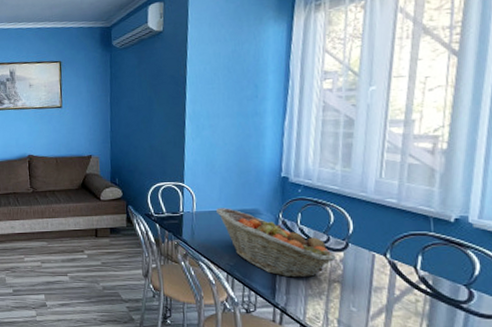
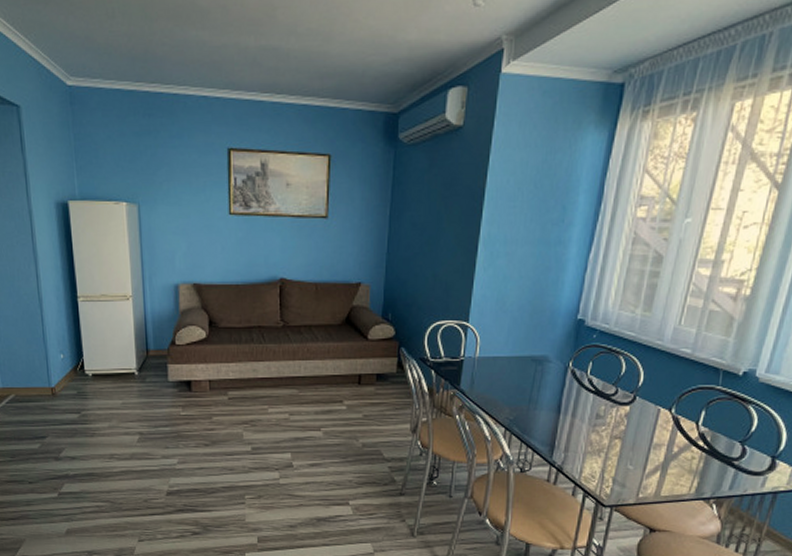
fruit basket: present [216,208,336,278] -> none [502,353,622,434]

